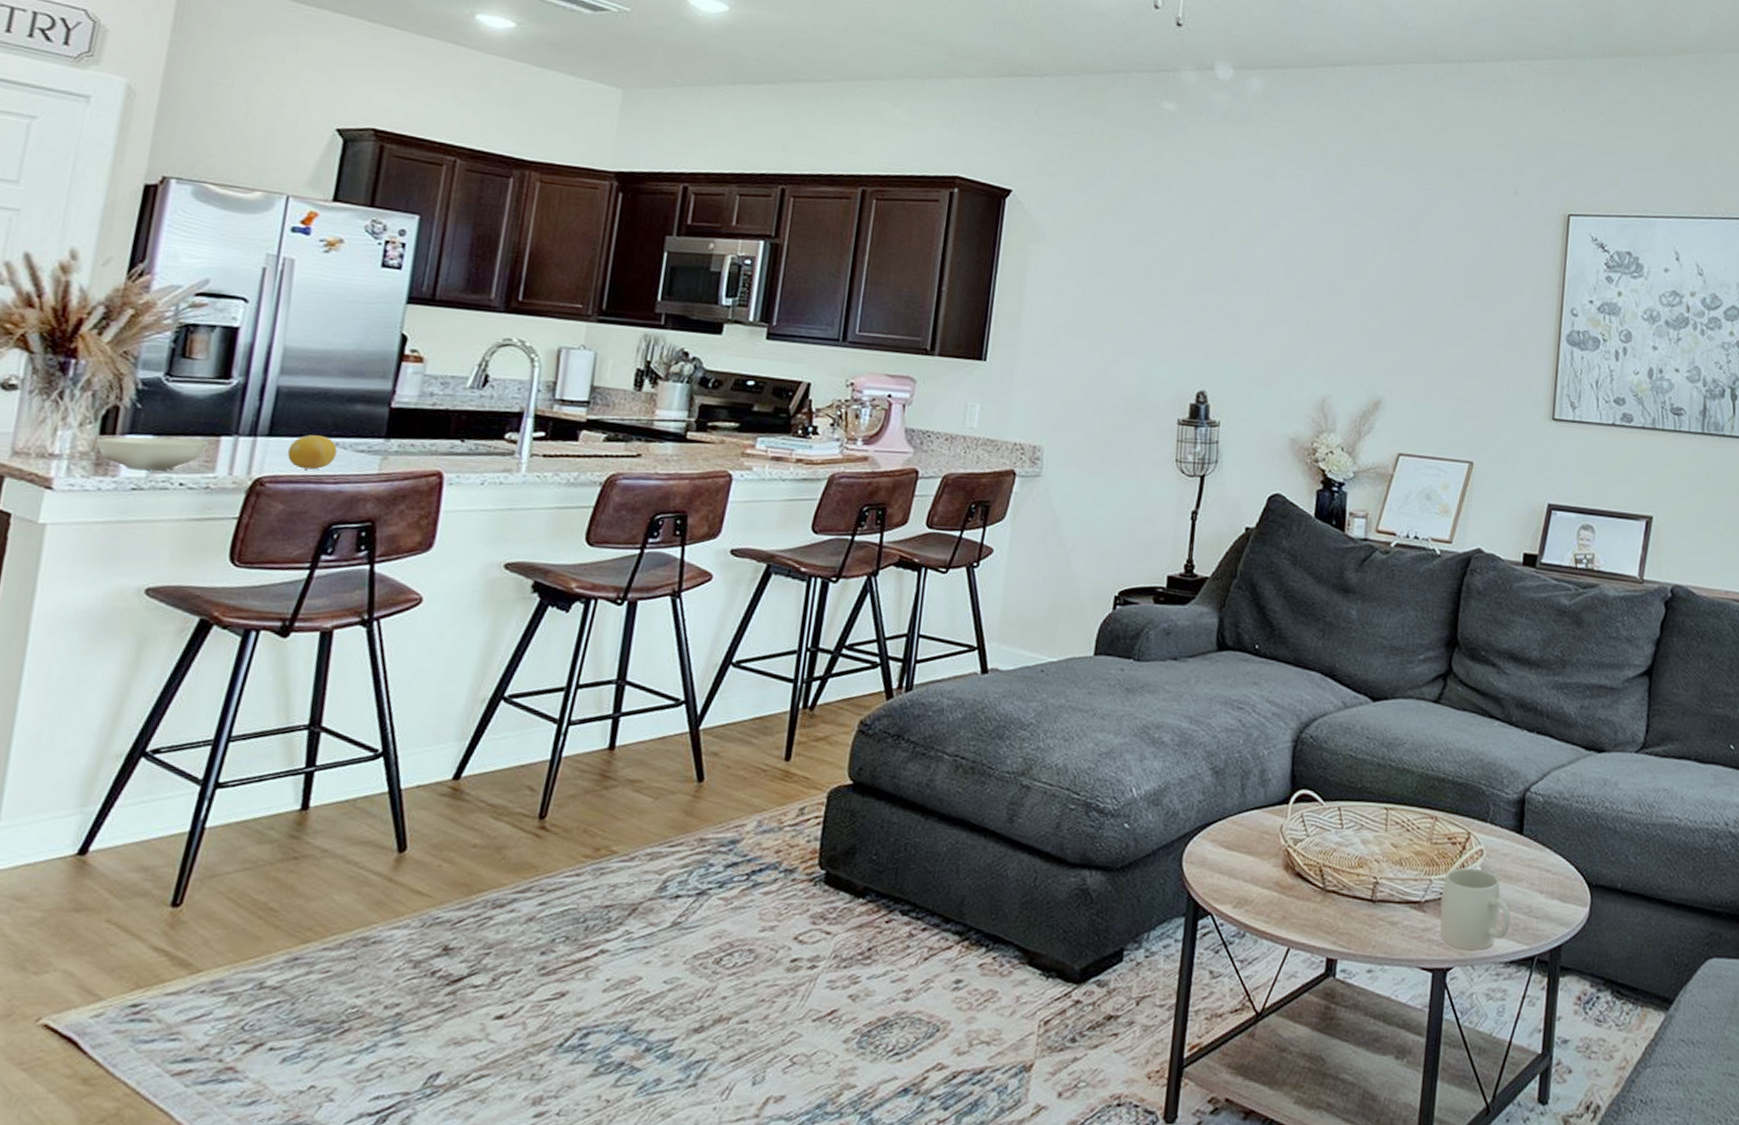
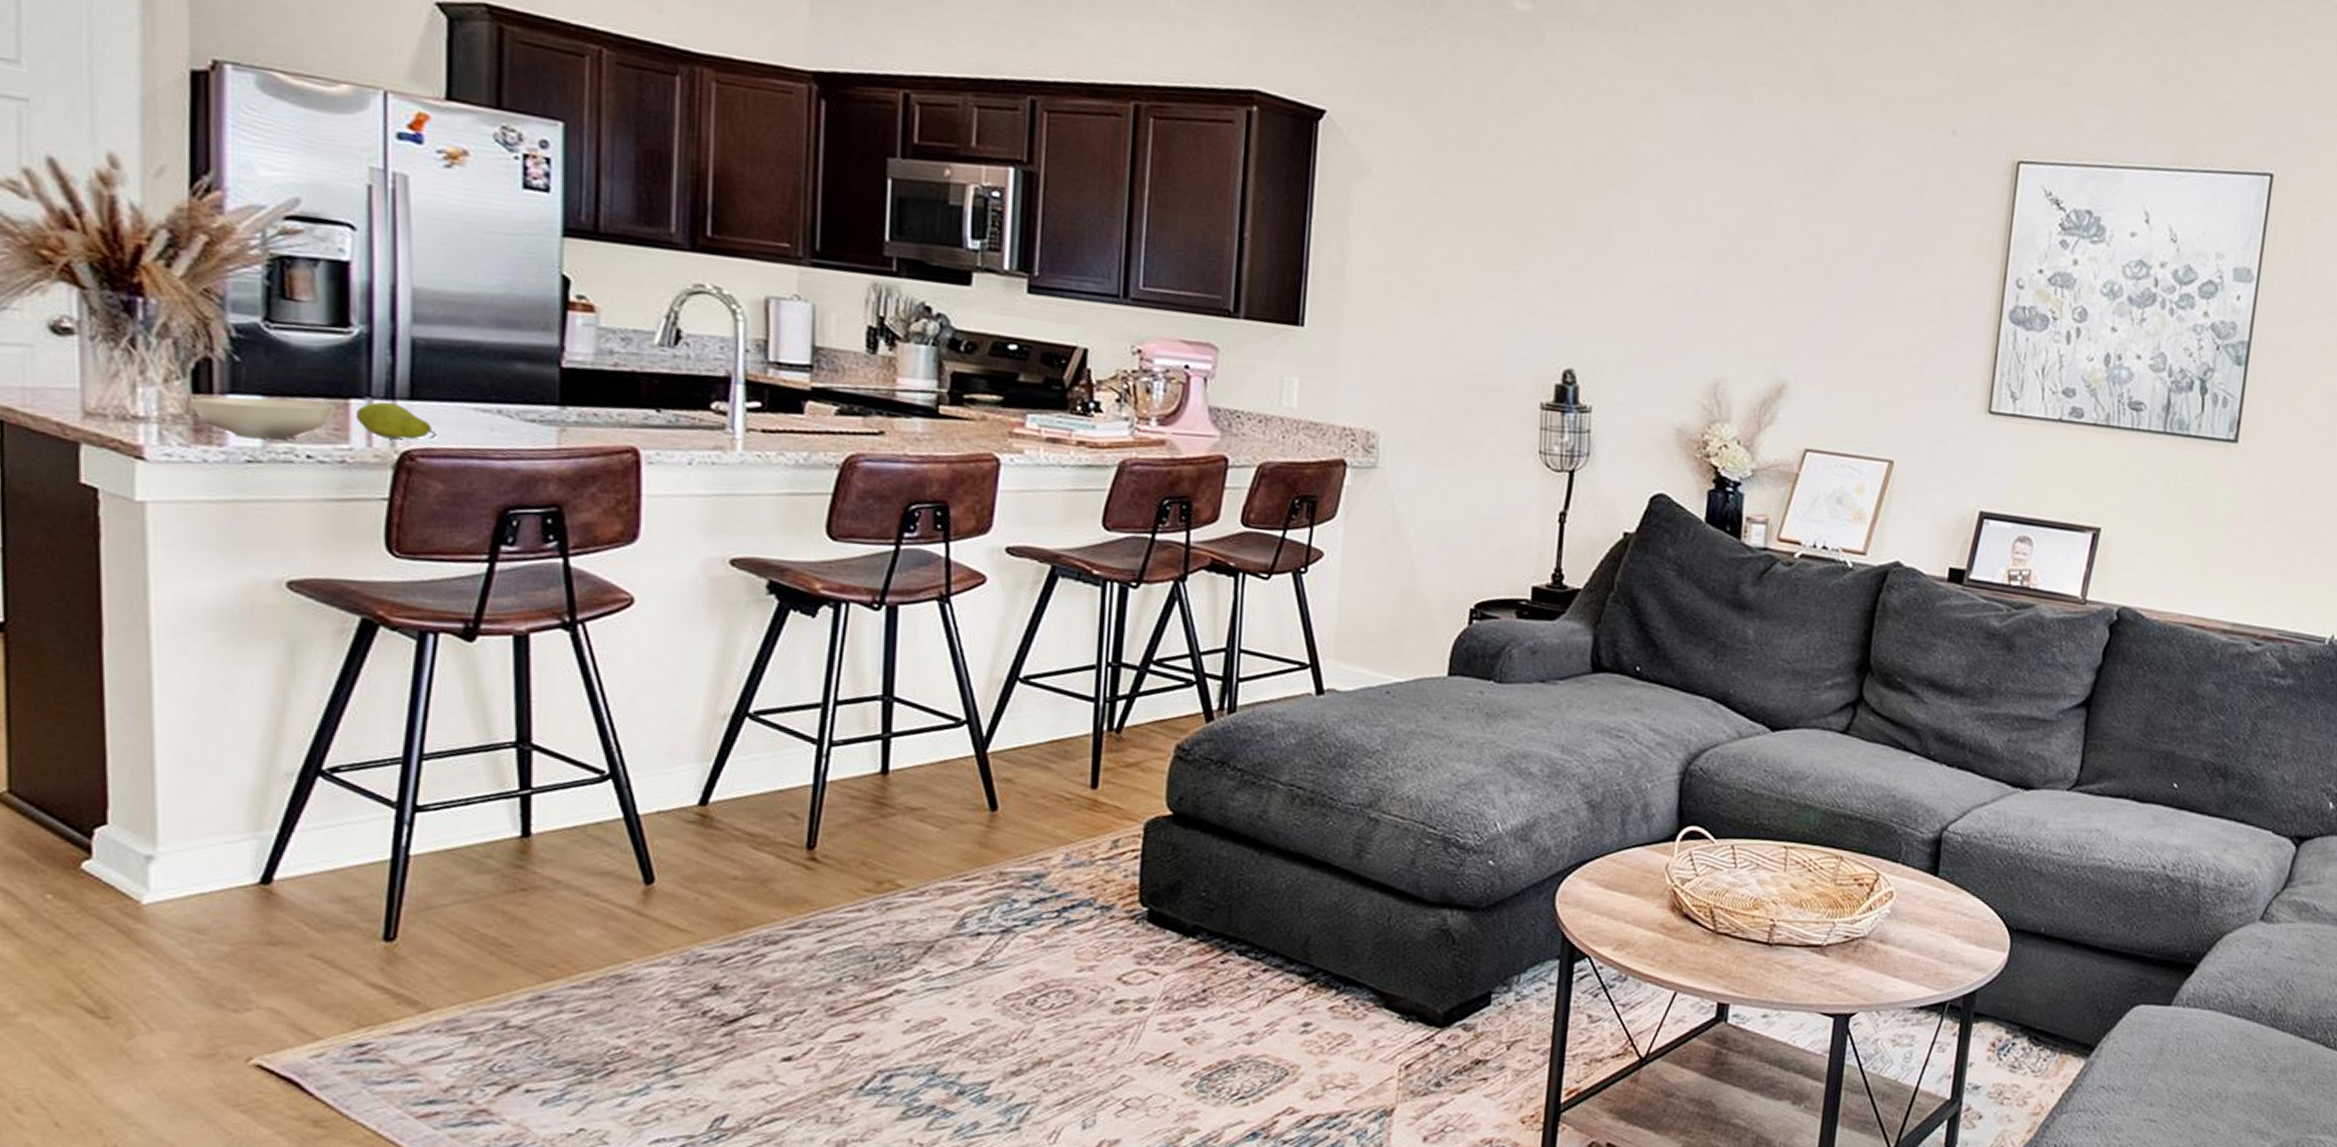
fruit: none [224,438,285,469] -> present [357,401,437,440]
fruit: present [287,435,338,470] -> none [439,399,501,443]
mug: present [1440,867,1511,951] -> none [1843,910,1922,996]

